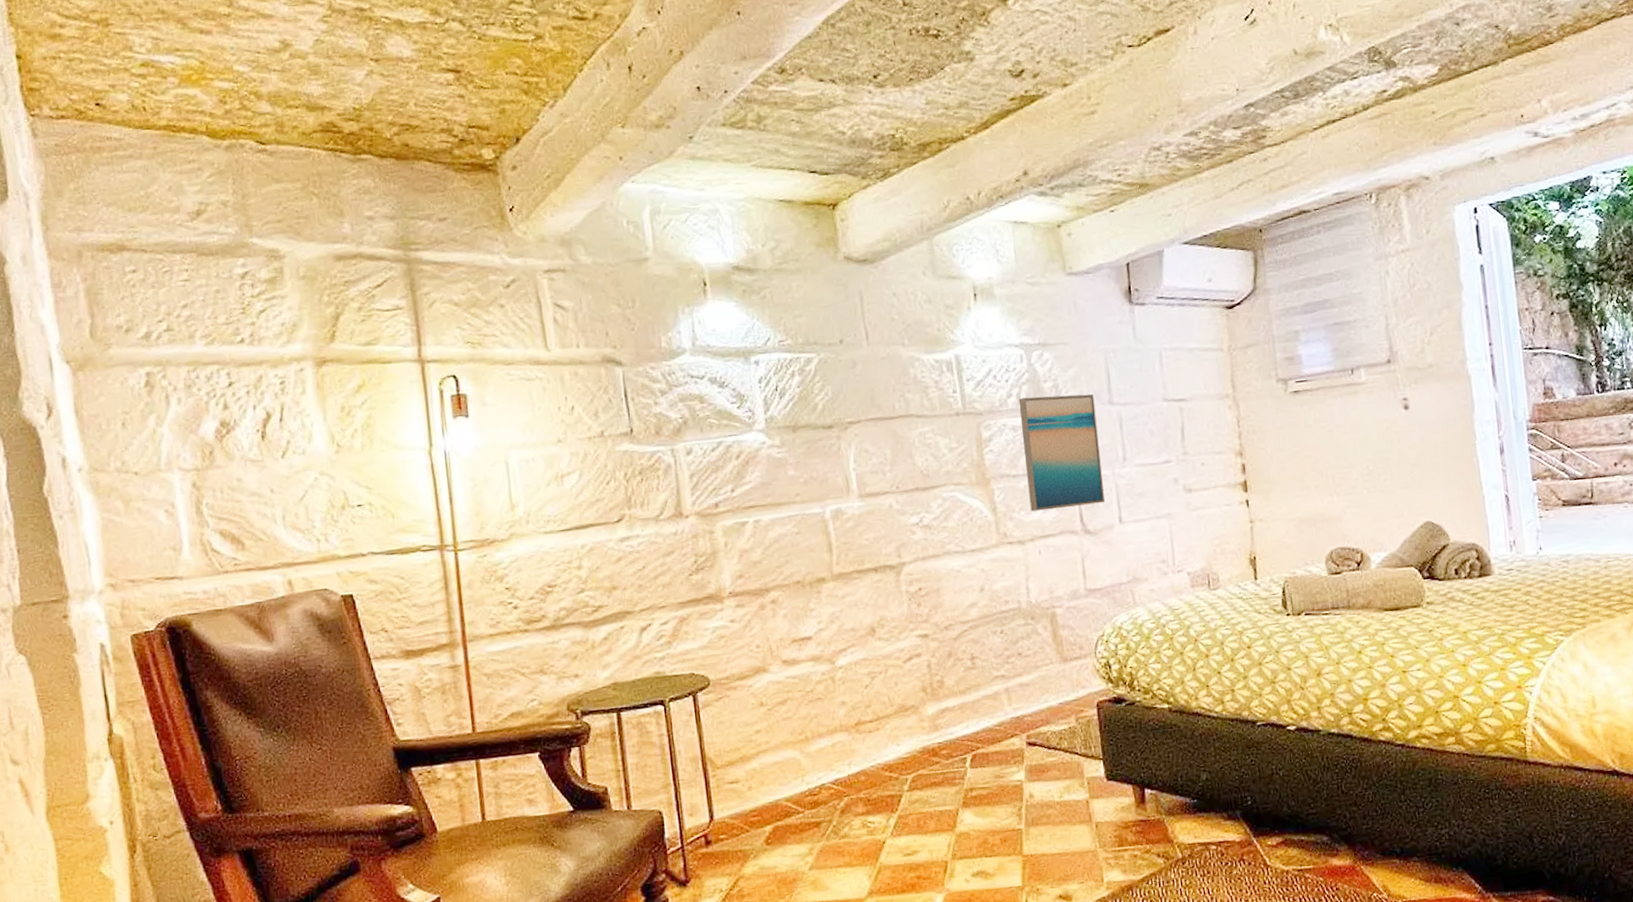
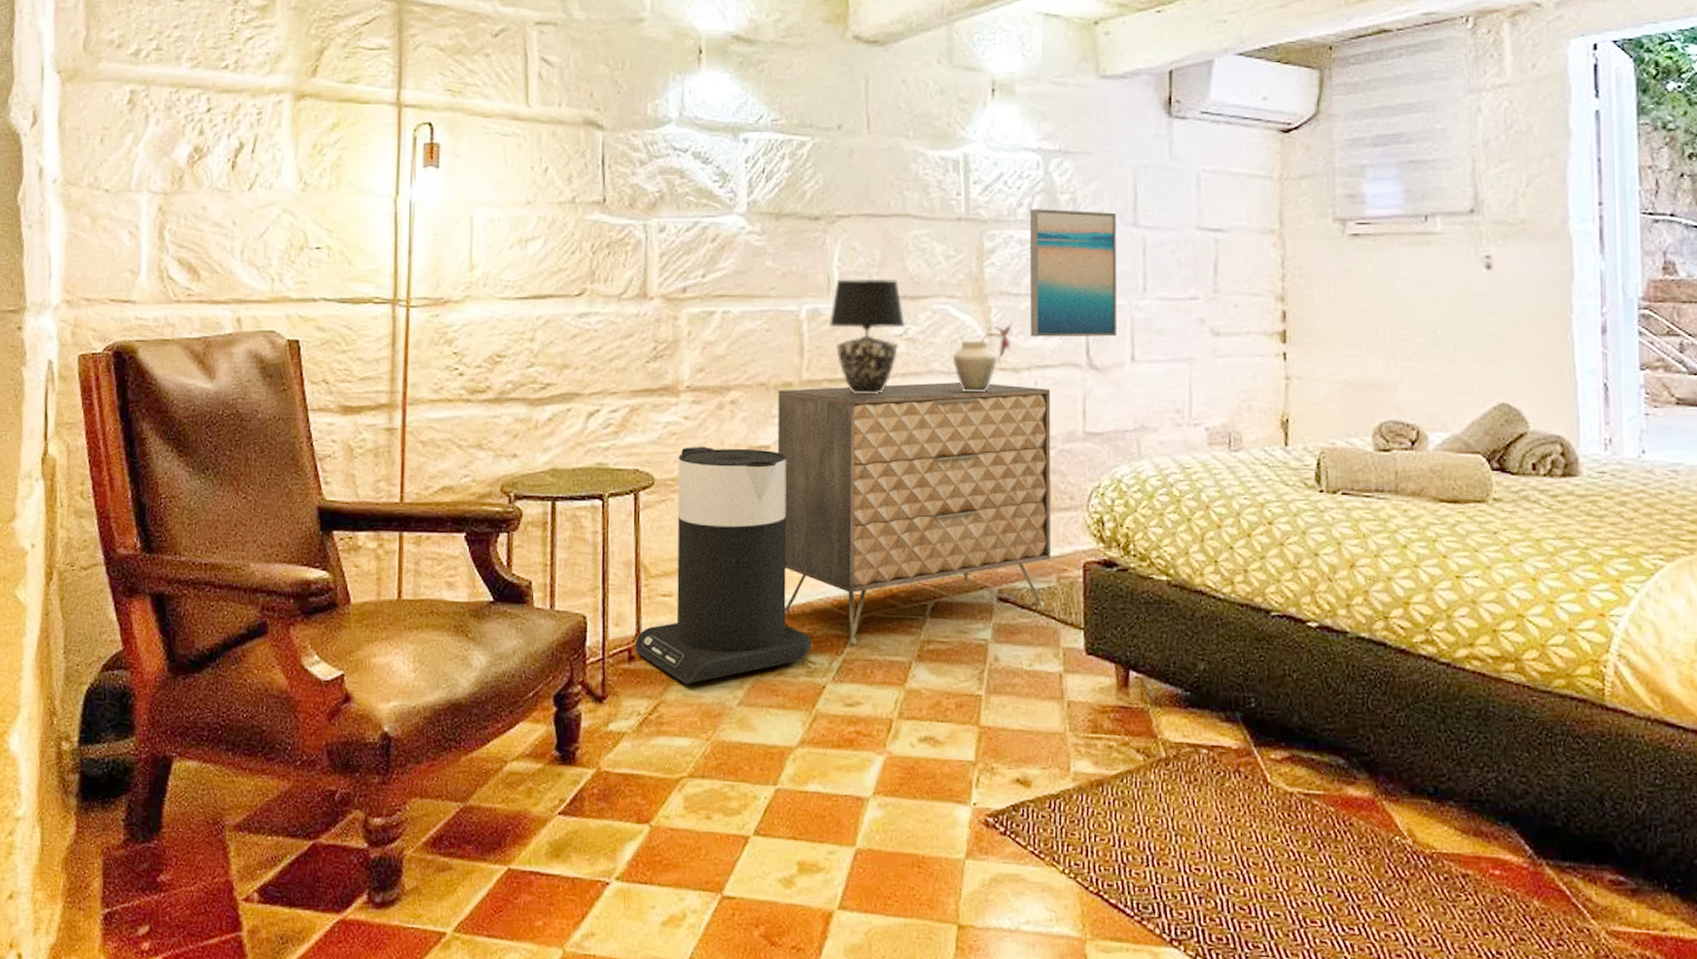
trash can: none [710,640,869,859] -> present [635,446,812,685]
dresser: none [813,555,1068,801] -> present [777,382,1051,644]
table lamp: none [851,474,920,580] -> present [828,278,905,393]
vase: none [964,501,1015,567] -> present [952,323,1013,393]

